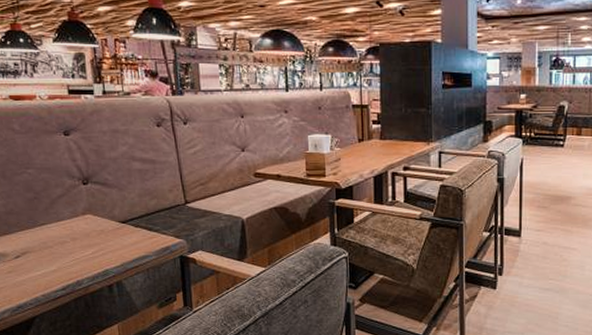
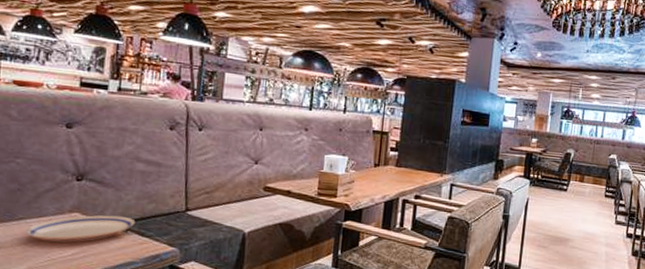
plate: none [49,214,142,244] -> present [26,215,136,243]

